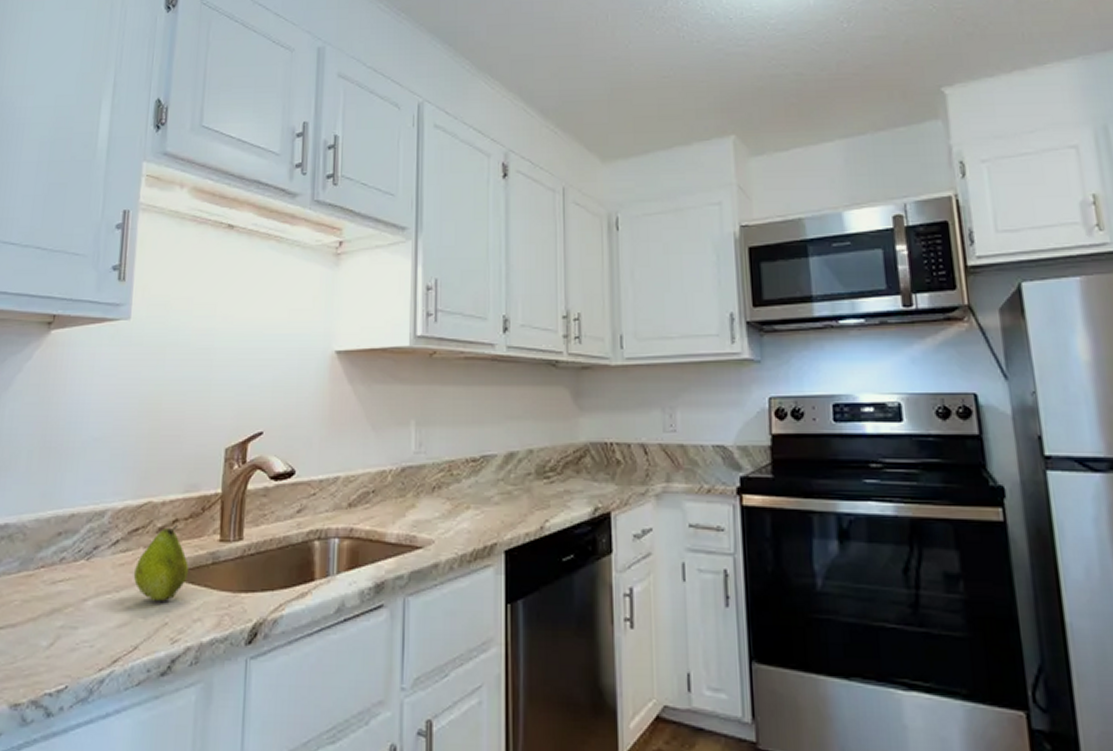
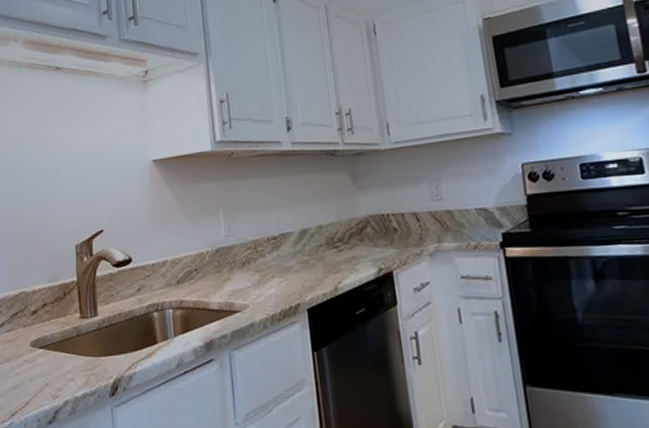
fruit: present [133,525,189,602] -> none [18,308,60,368]

